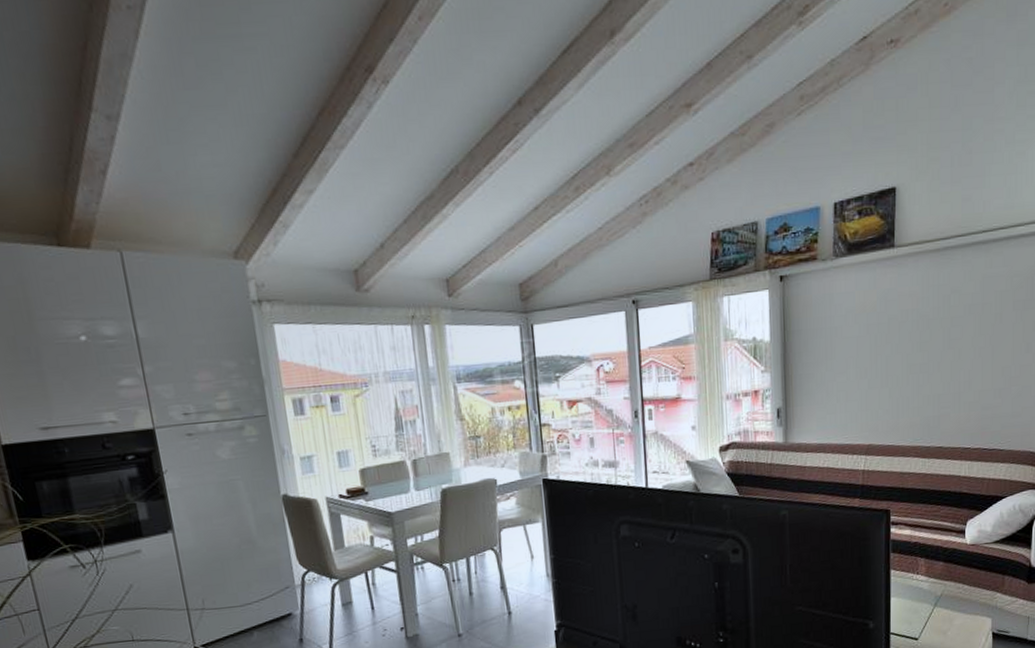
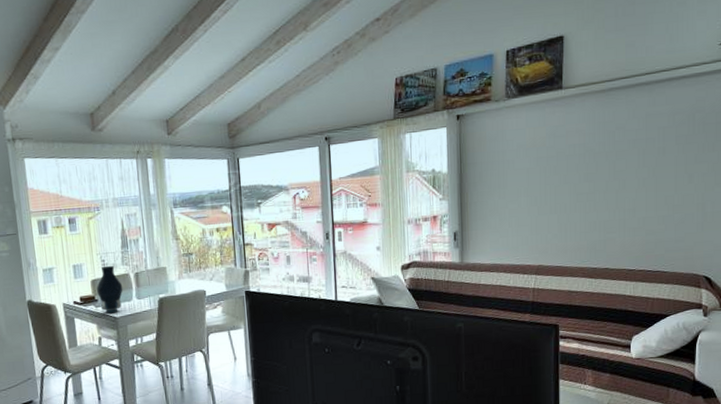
vase: none [366,451,399,509] -> present [97,265,123,314]

